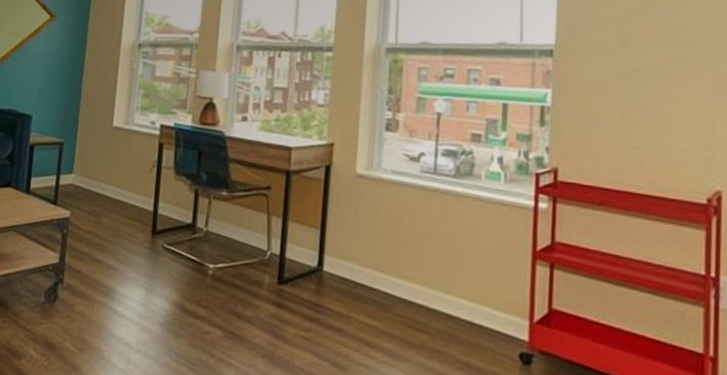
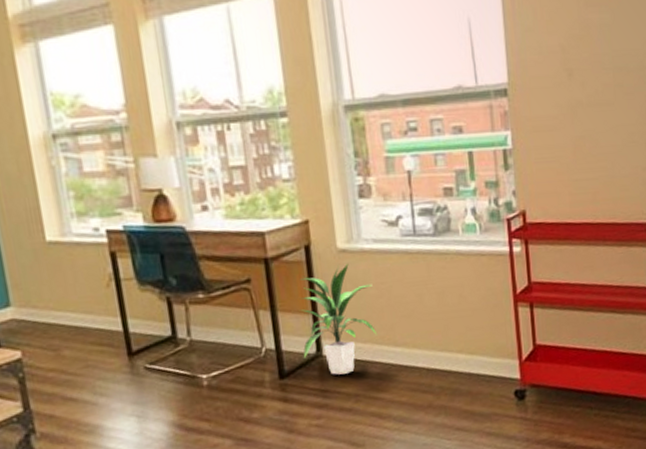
indoor plant: none [305,189,384,294] -> present [299,264,378,375]

